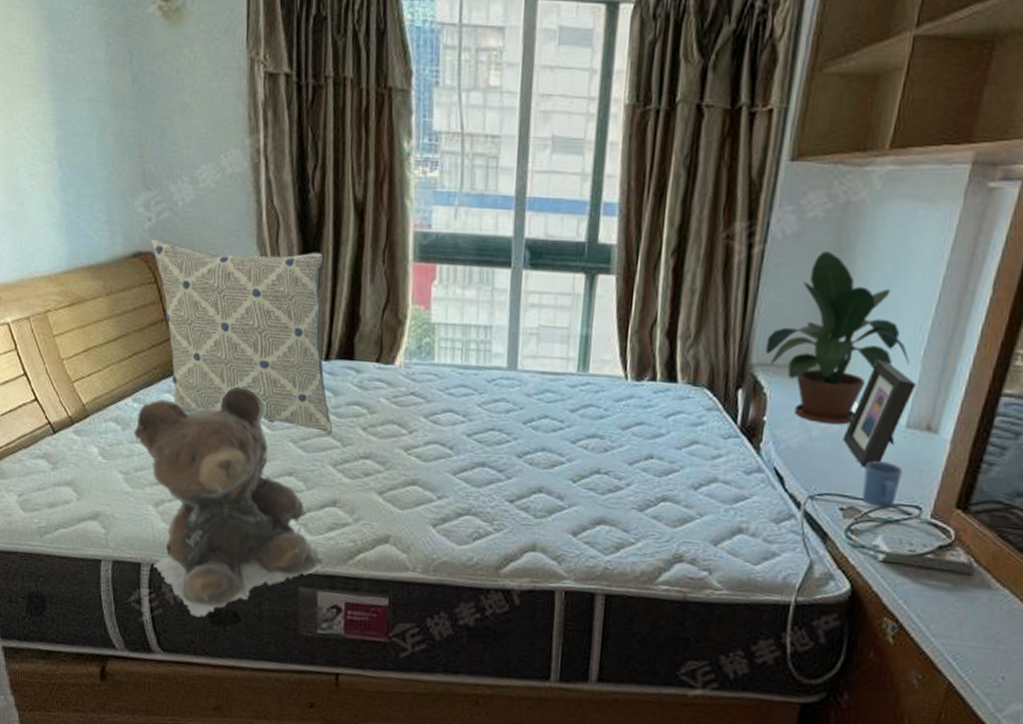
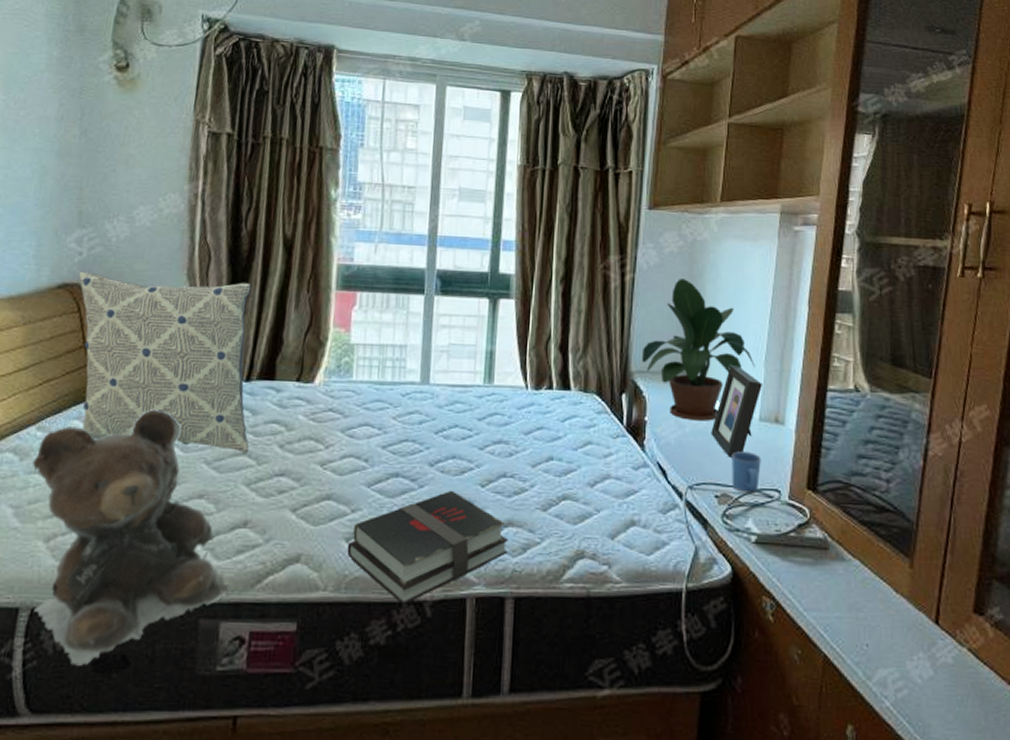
hardback book: none [434,483,601,592] -> present [347,490,508,605]

